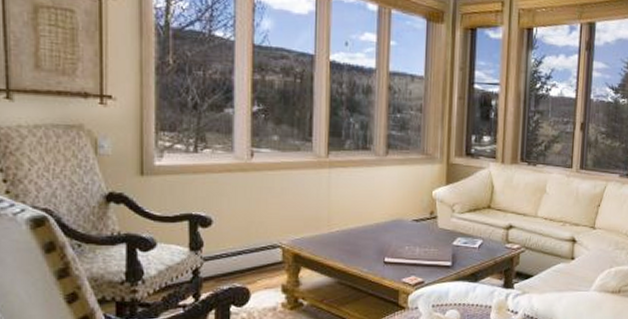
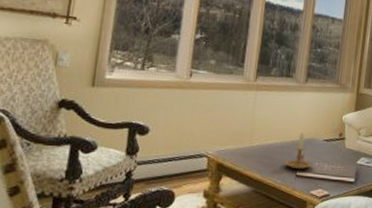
candle holder: none [368,213,402,256] -> present [283,133,312,170]

